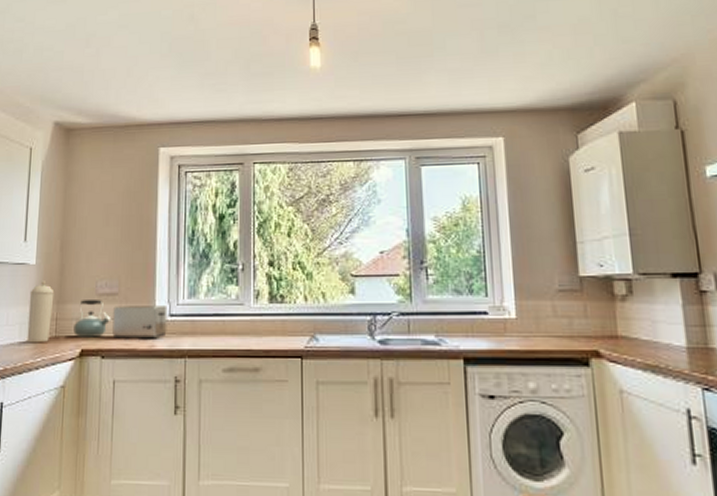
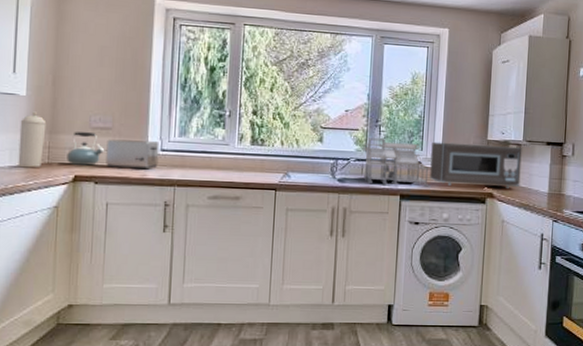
dish rack: none [407,284,505,346] -> present [363,138,433,187]
microwave: none [499,282,640,345] -> present [430,141,522,190]

